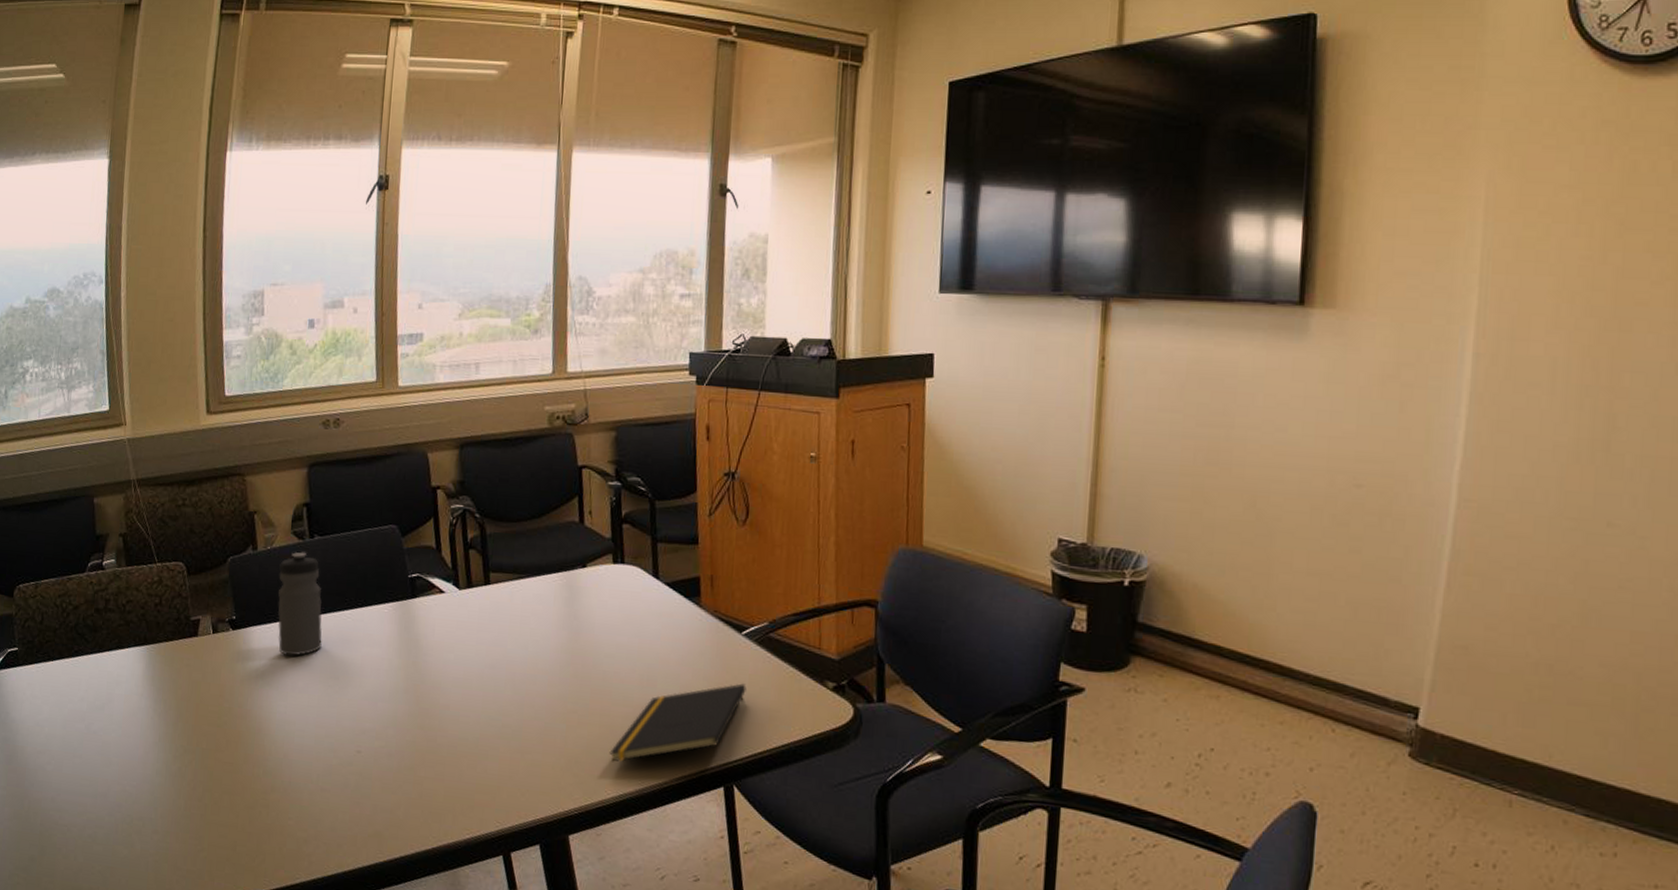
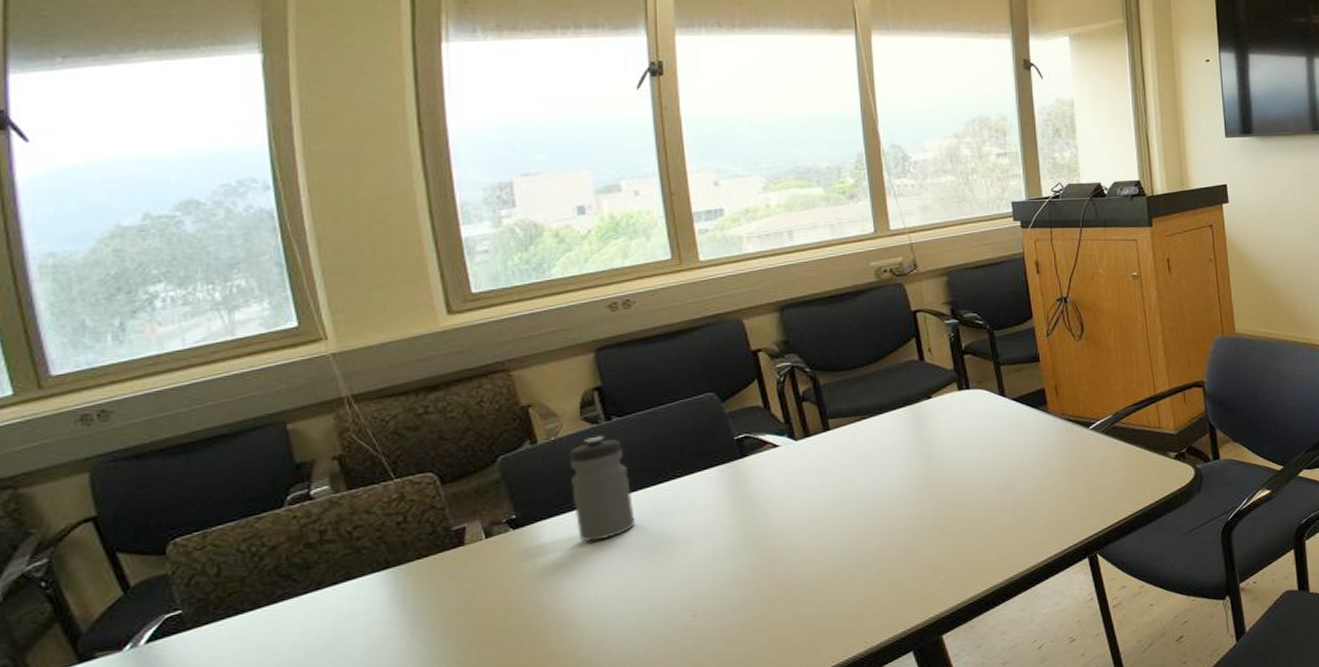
notepad: present [609,683,746,762] -> none [975,469,1099,561]

